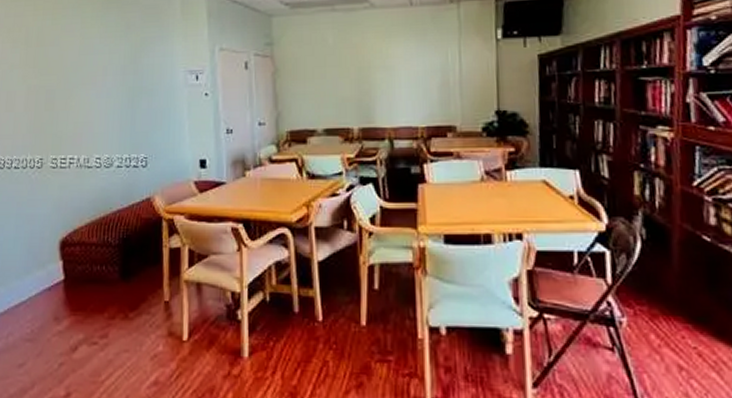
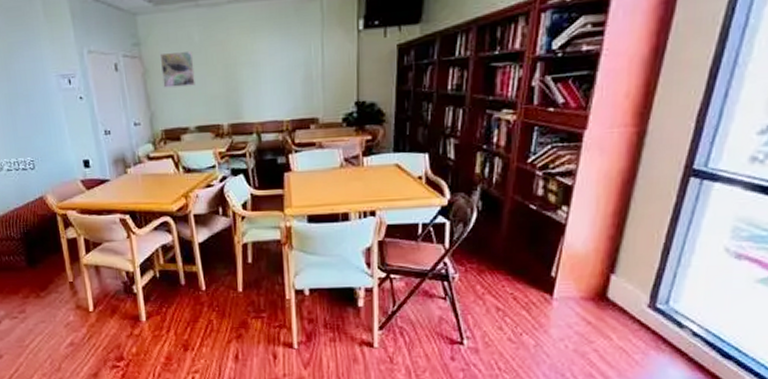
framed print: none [292,52,326,88] -> present [159,50,195,88]

